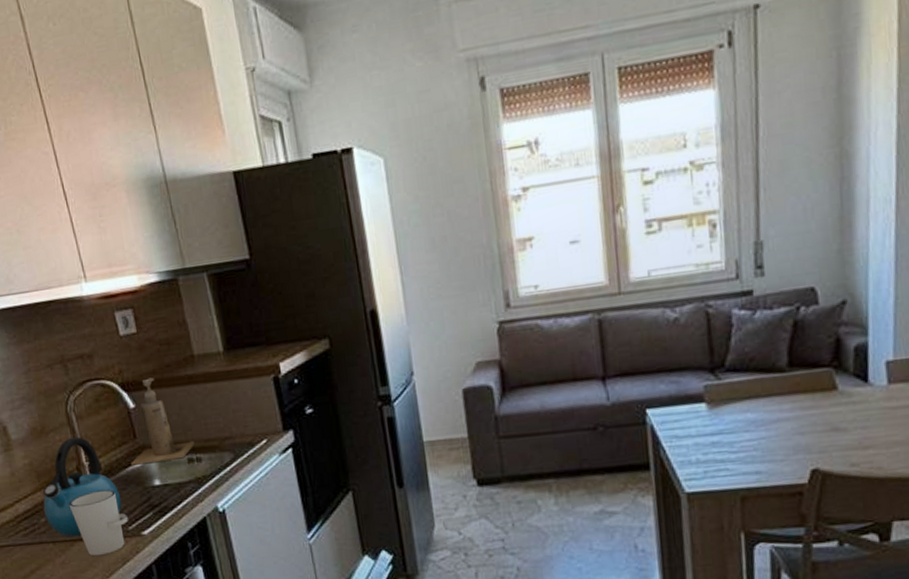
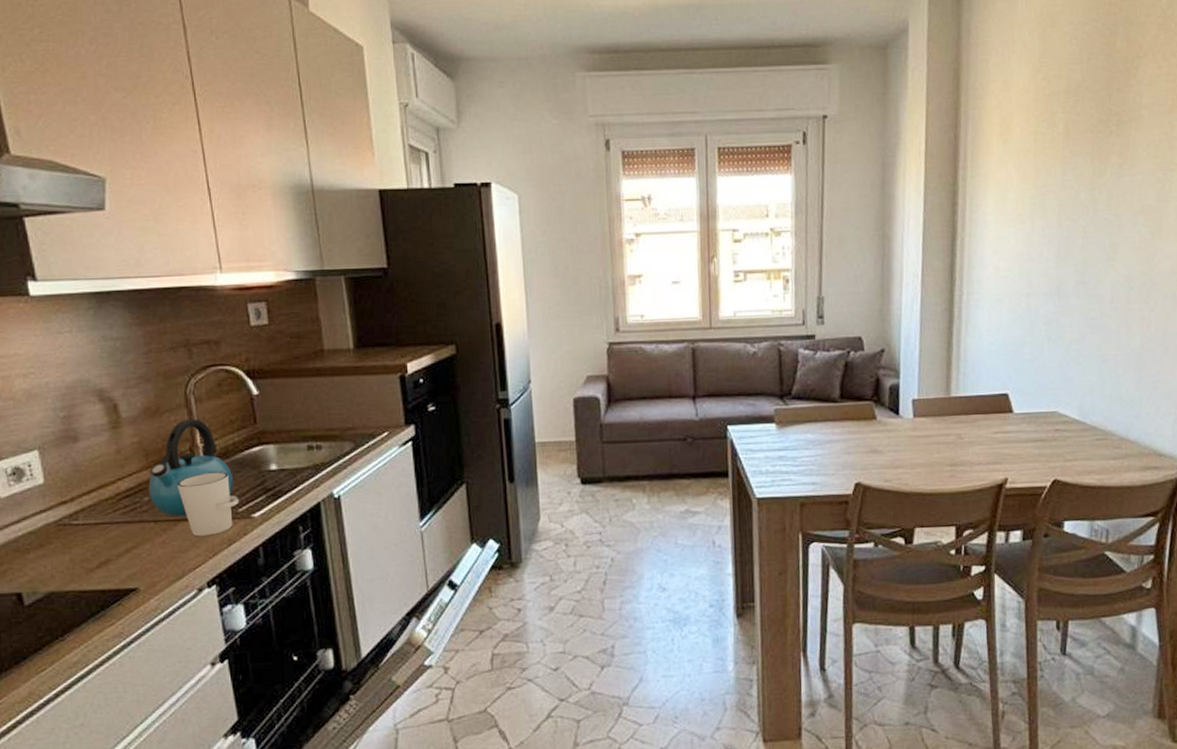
soap dispenser: present [130,377,194,466] -> none [247,367,316,449]

